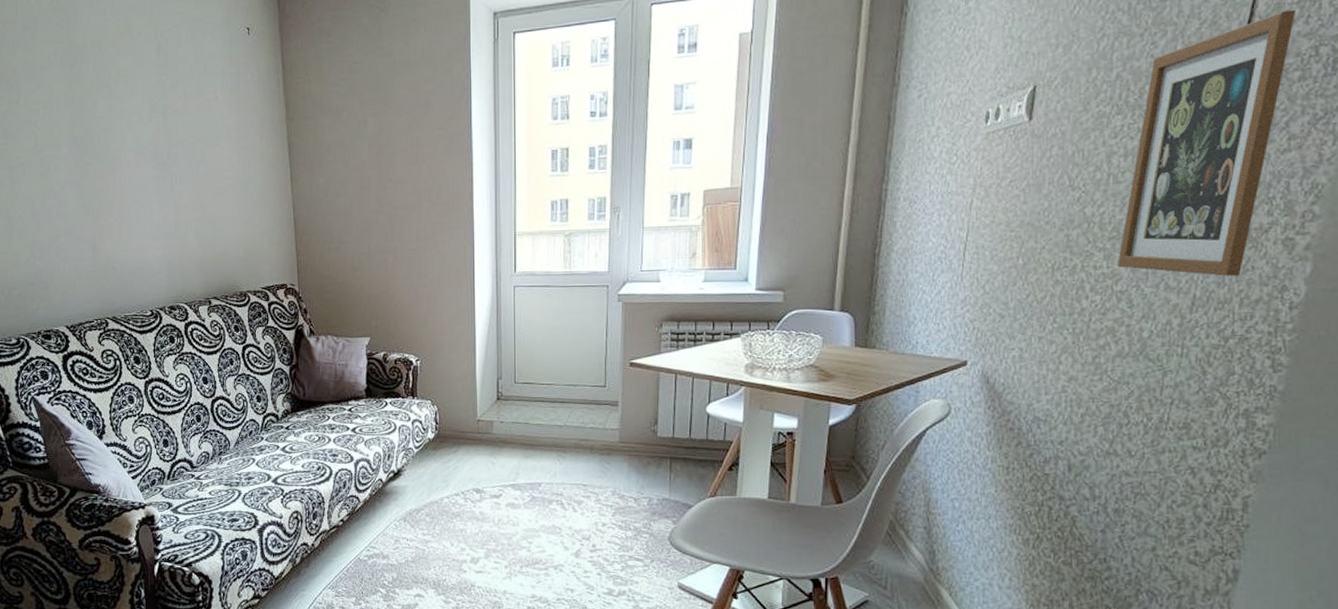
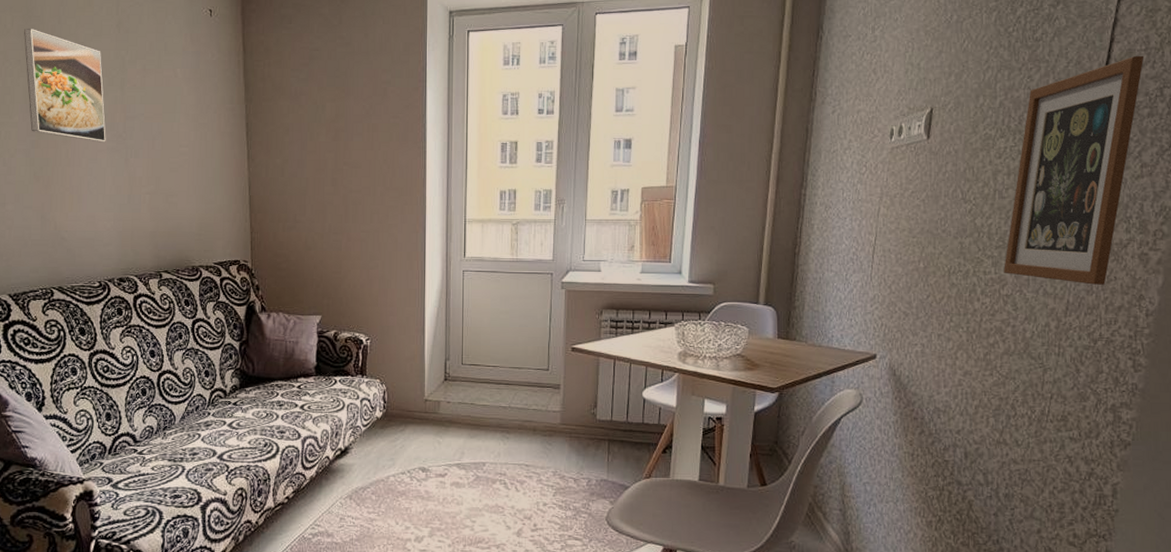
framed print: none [67,59,151,171] -> present [24,29,106,142]

